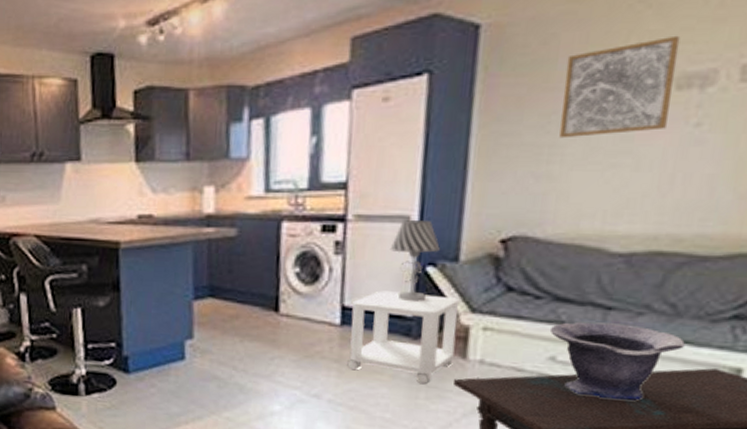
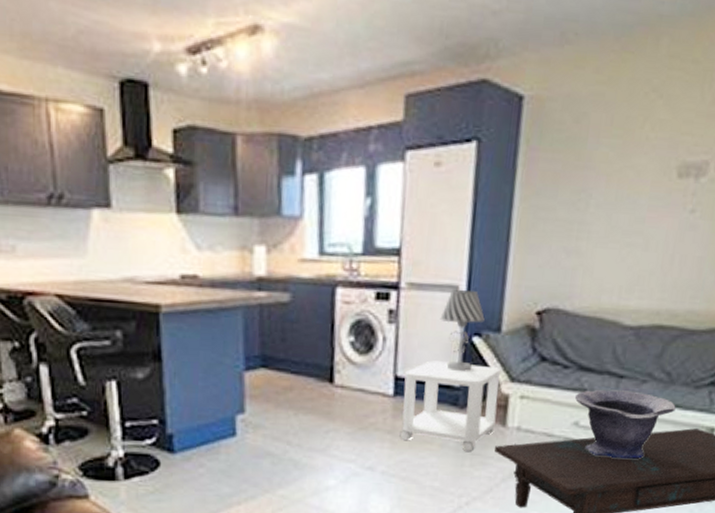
wall art: present [559,35,681,139] -> none [587,126,683,216]

